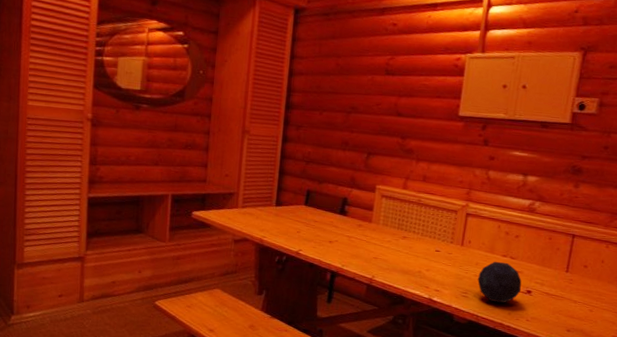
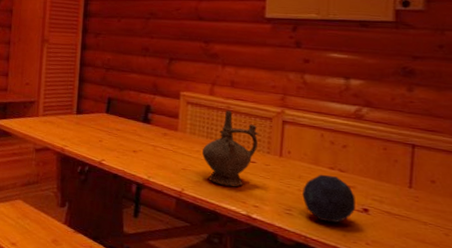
ceremonial vessel: none [393,203,445,274] -> present [202,110,259,187]

